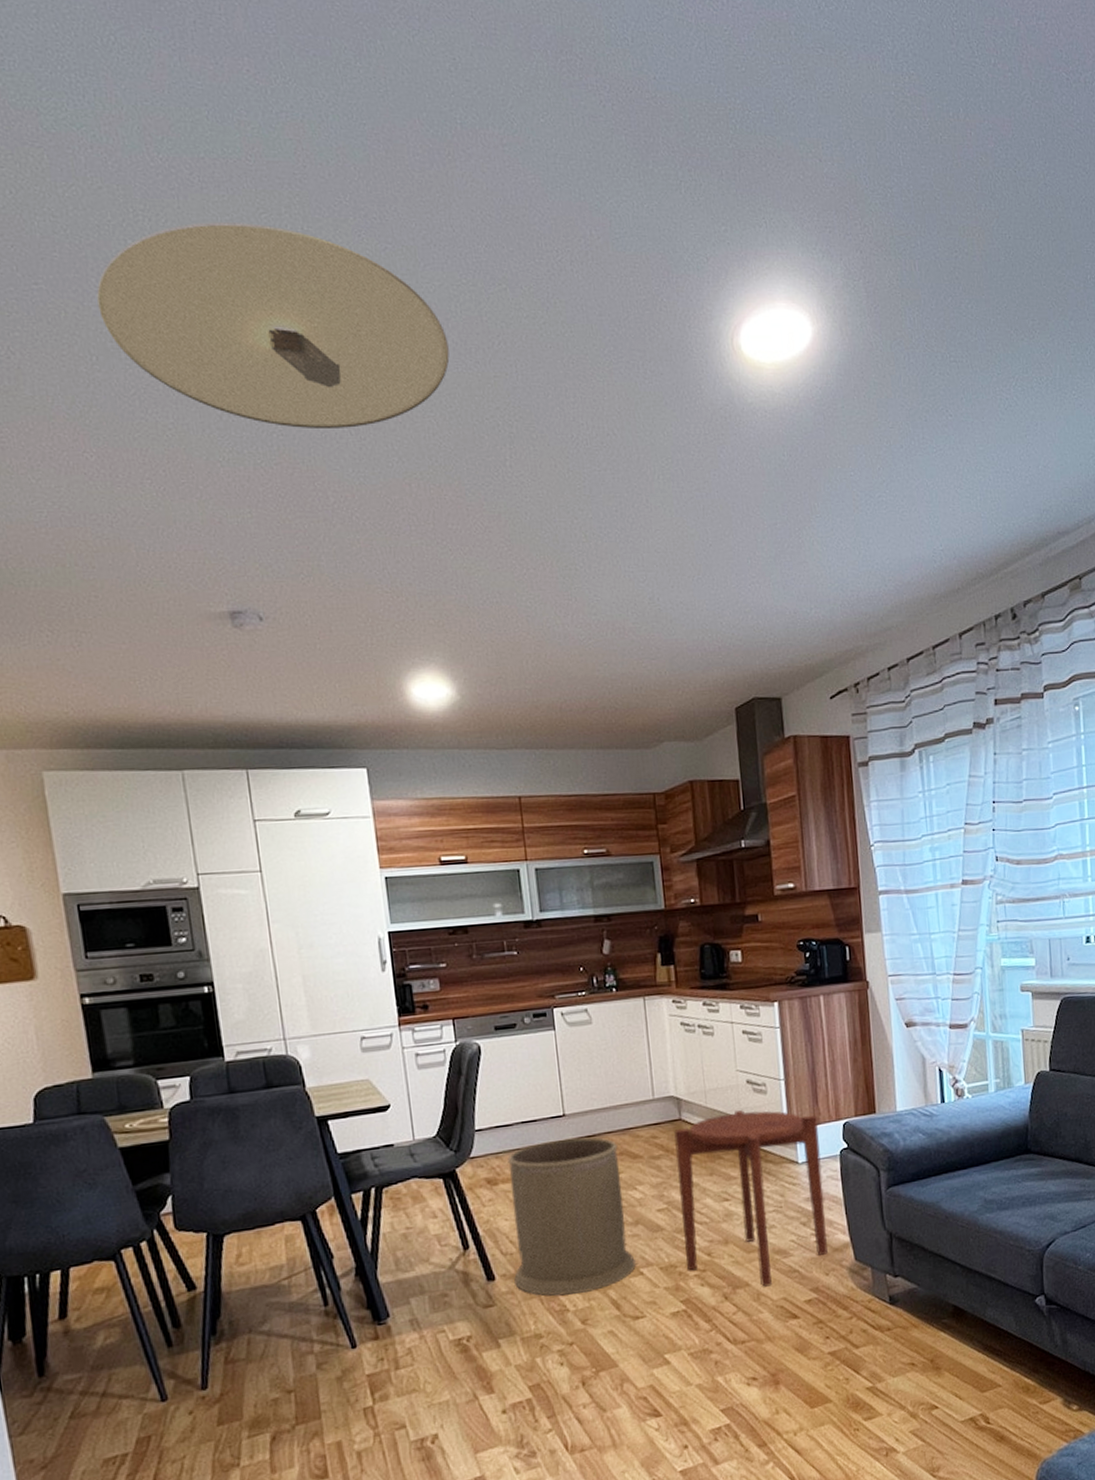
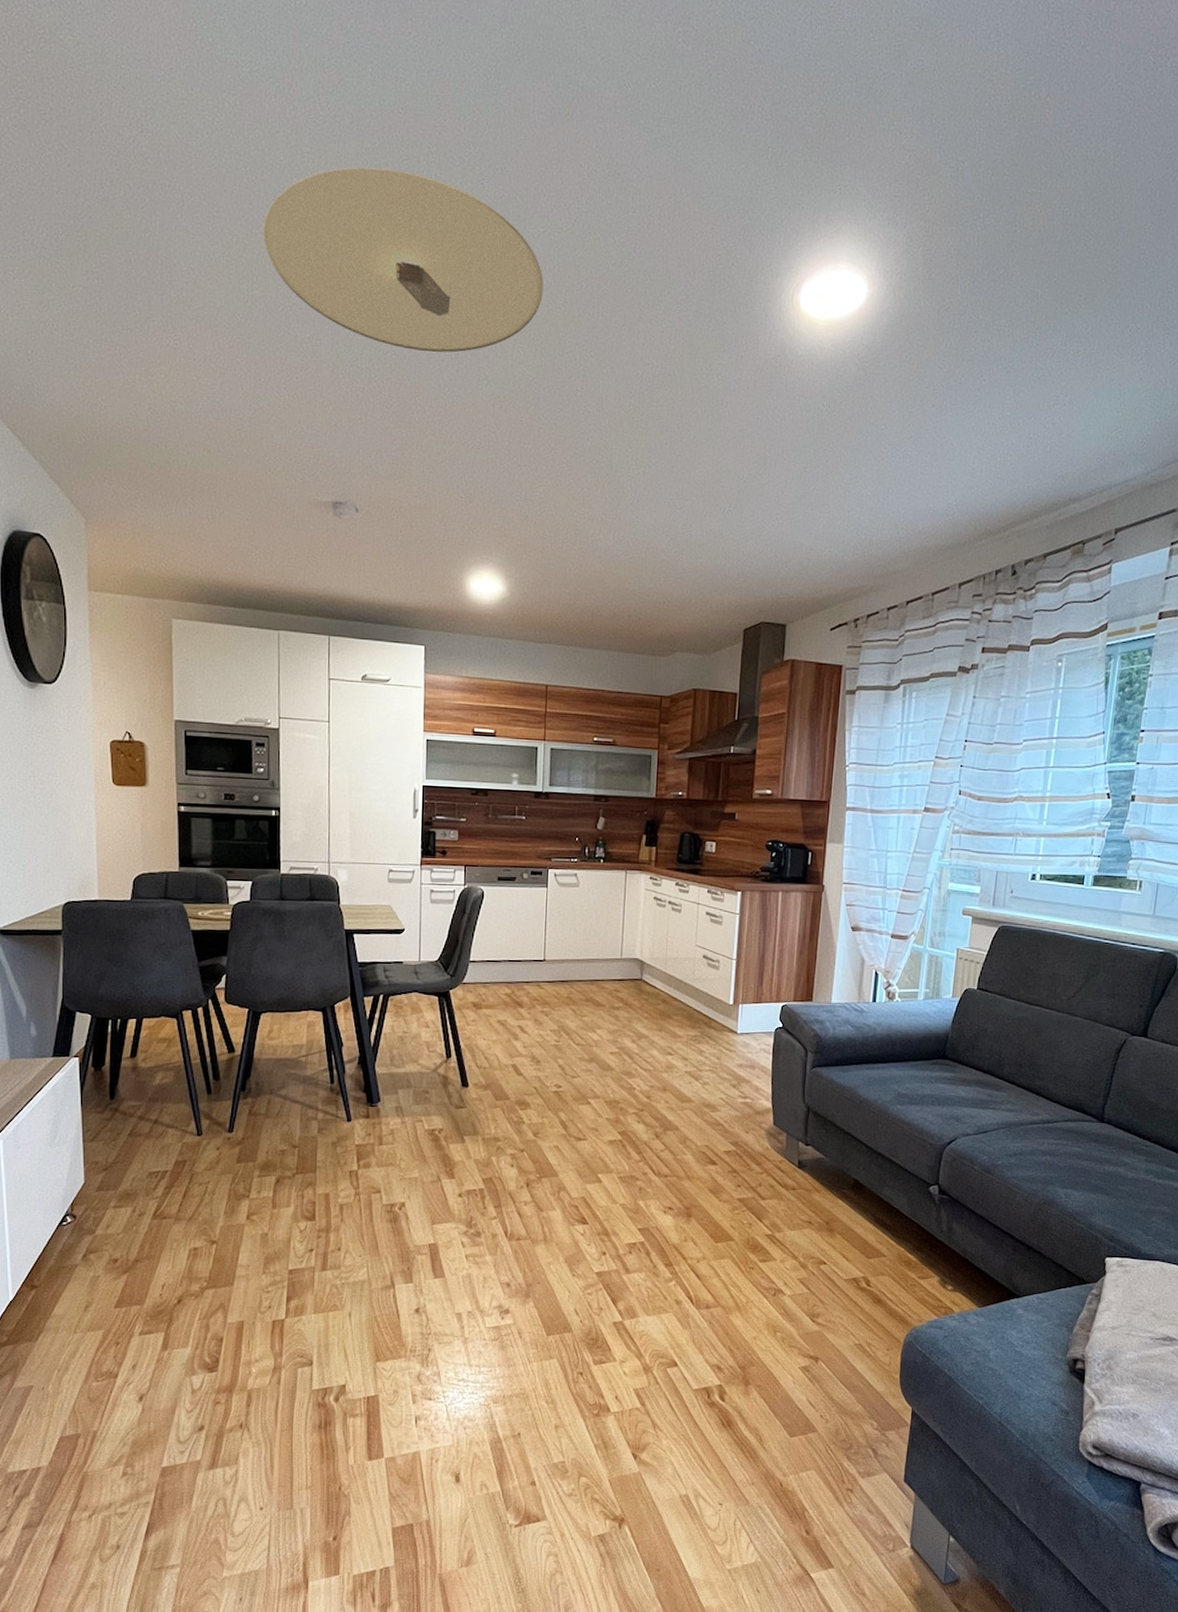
trash can: present [507,1136,636,1296] -> none [484,979,585,1111]
side table: present [674,1110,828,1287] -> none [628,980,759,1133]

